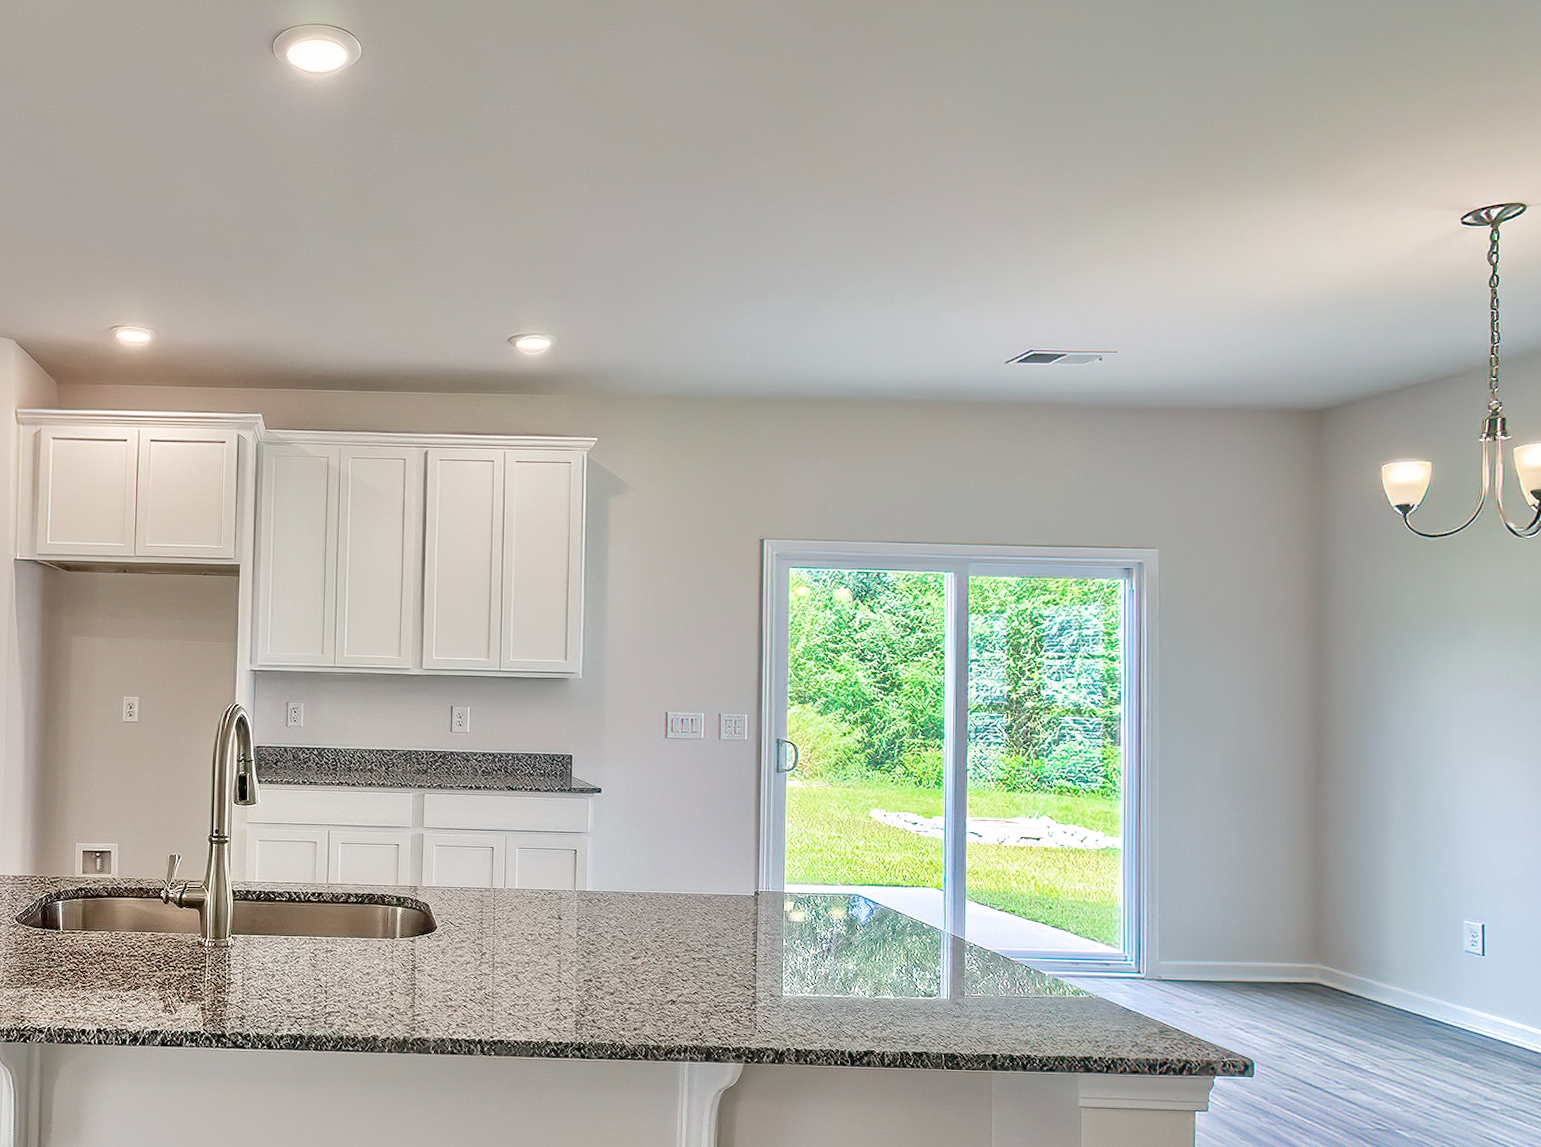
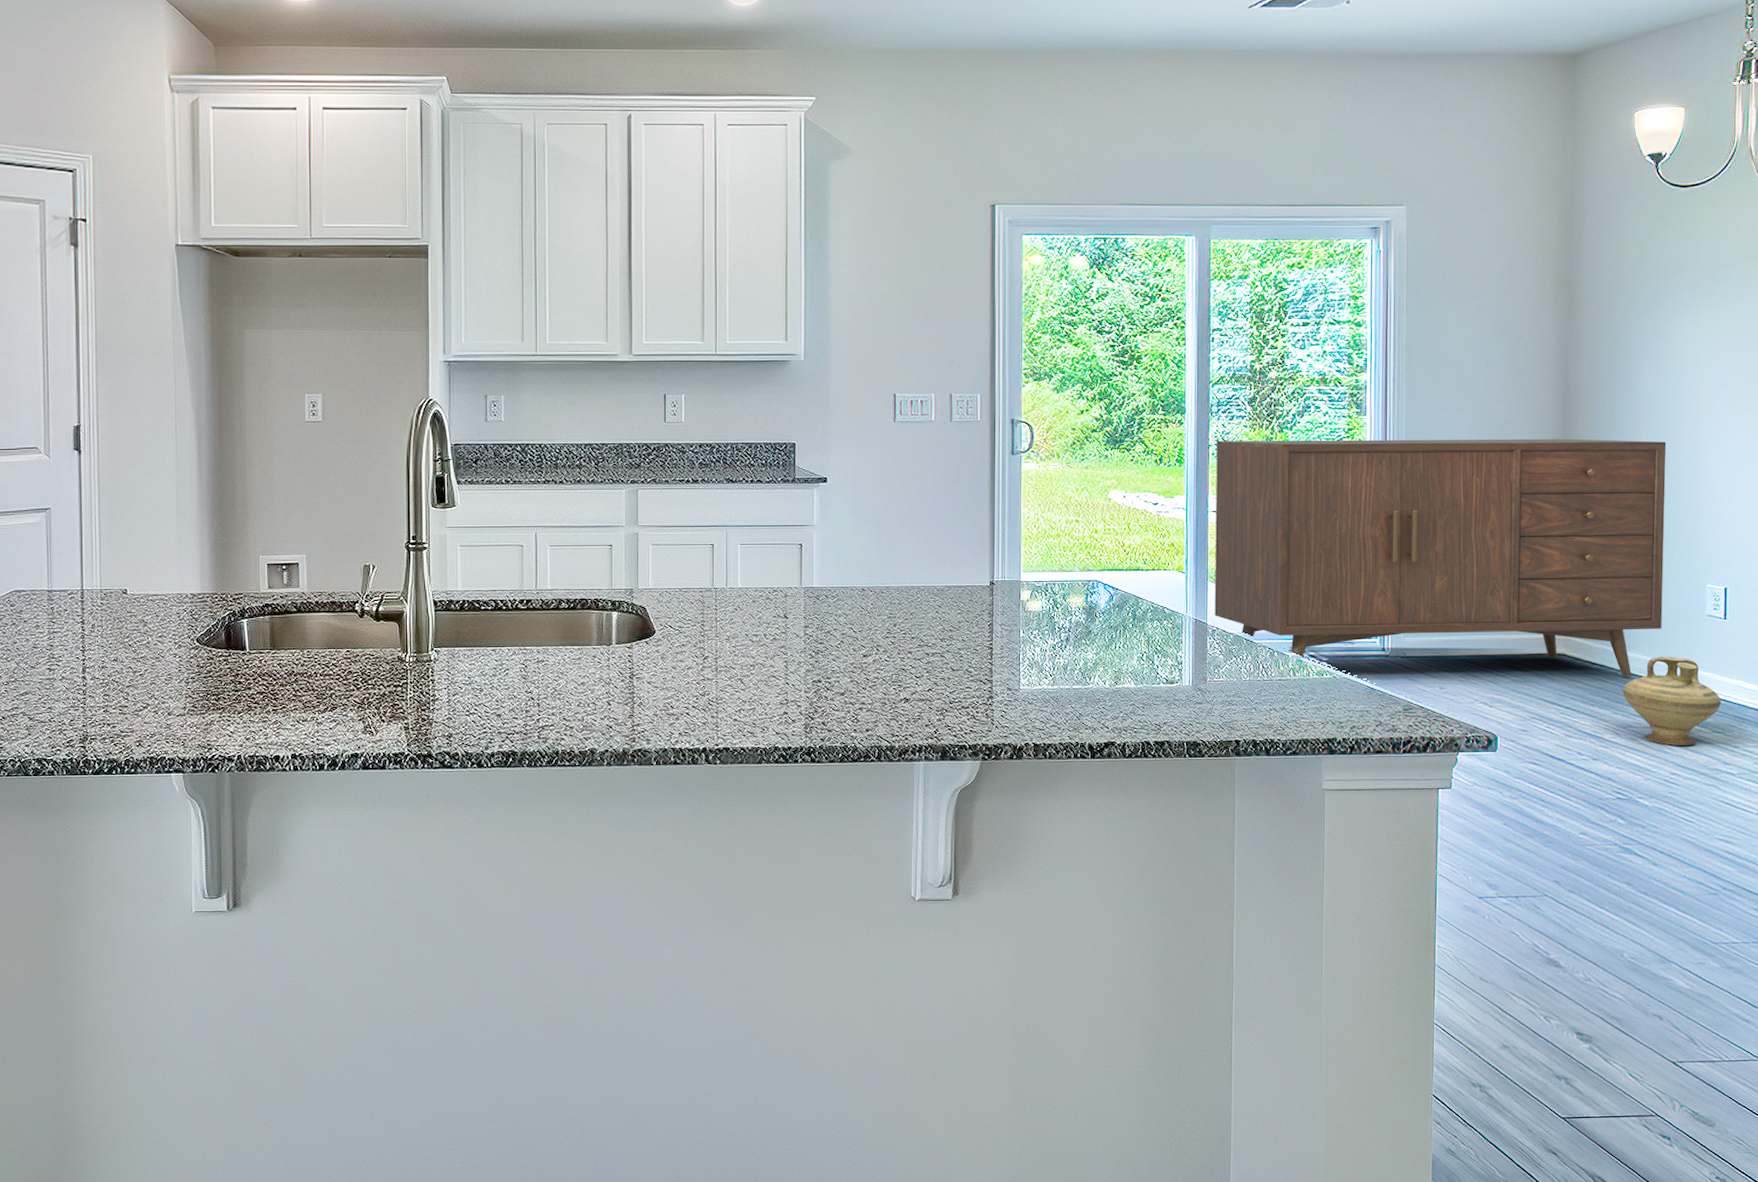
cabinet: none [972,765,1420,1009] -> present [1214,438,1667,677]
ceramic jug: none [1380,989,1481,1079] -> present [1623,656,1722,746]

